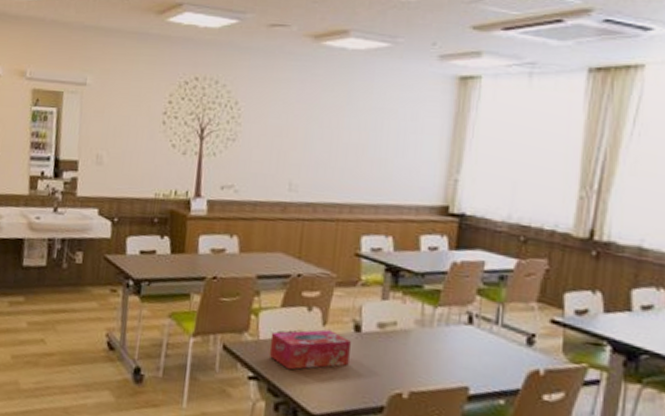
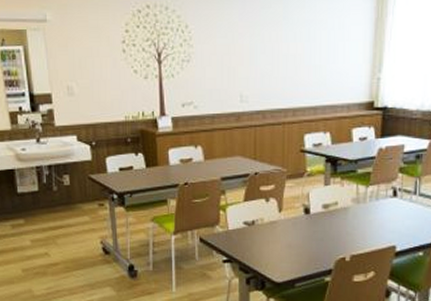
tissue box: present [269,329,351,370] -> none [238,215,302,251]

